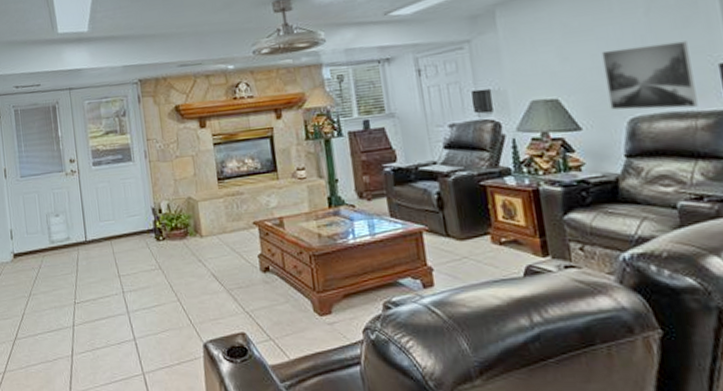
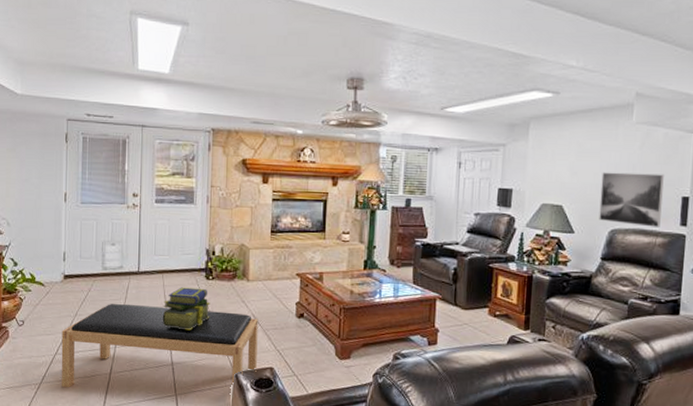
bench: none [18,274,227,375] -> present [61,304,259,388]
stack of books: none [116,251,167,300] -> present [162,287,211,331]

